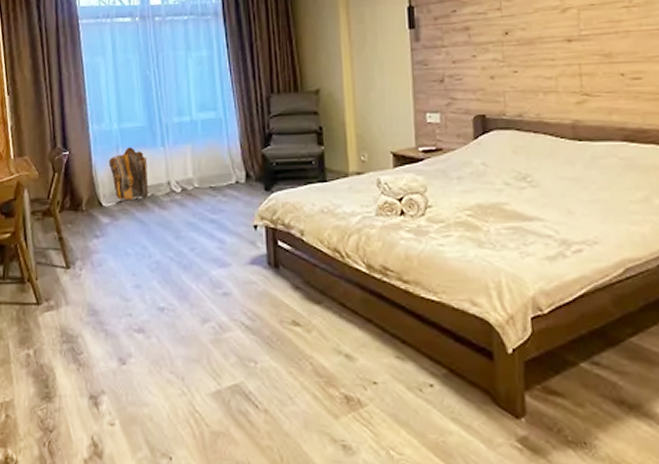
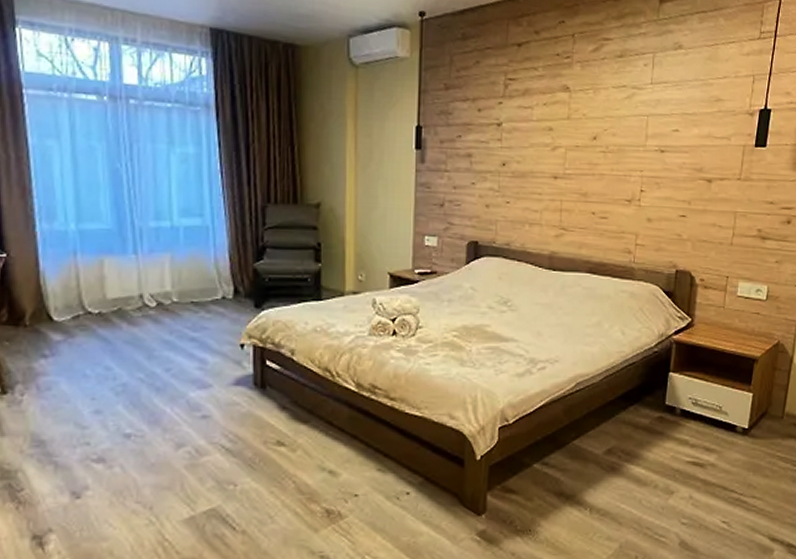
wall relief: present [109,147,149,200] -> none [62,252,115,314]

